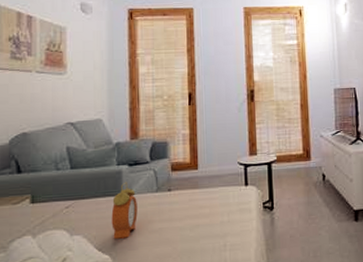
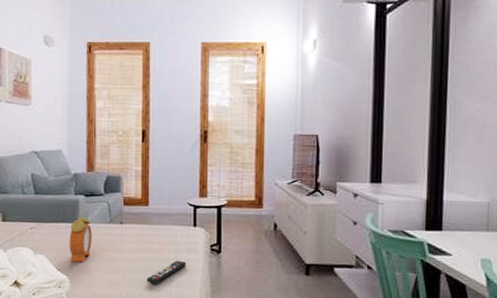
remote control: none [199,222,240,251] -> present [147,260,187,284]

